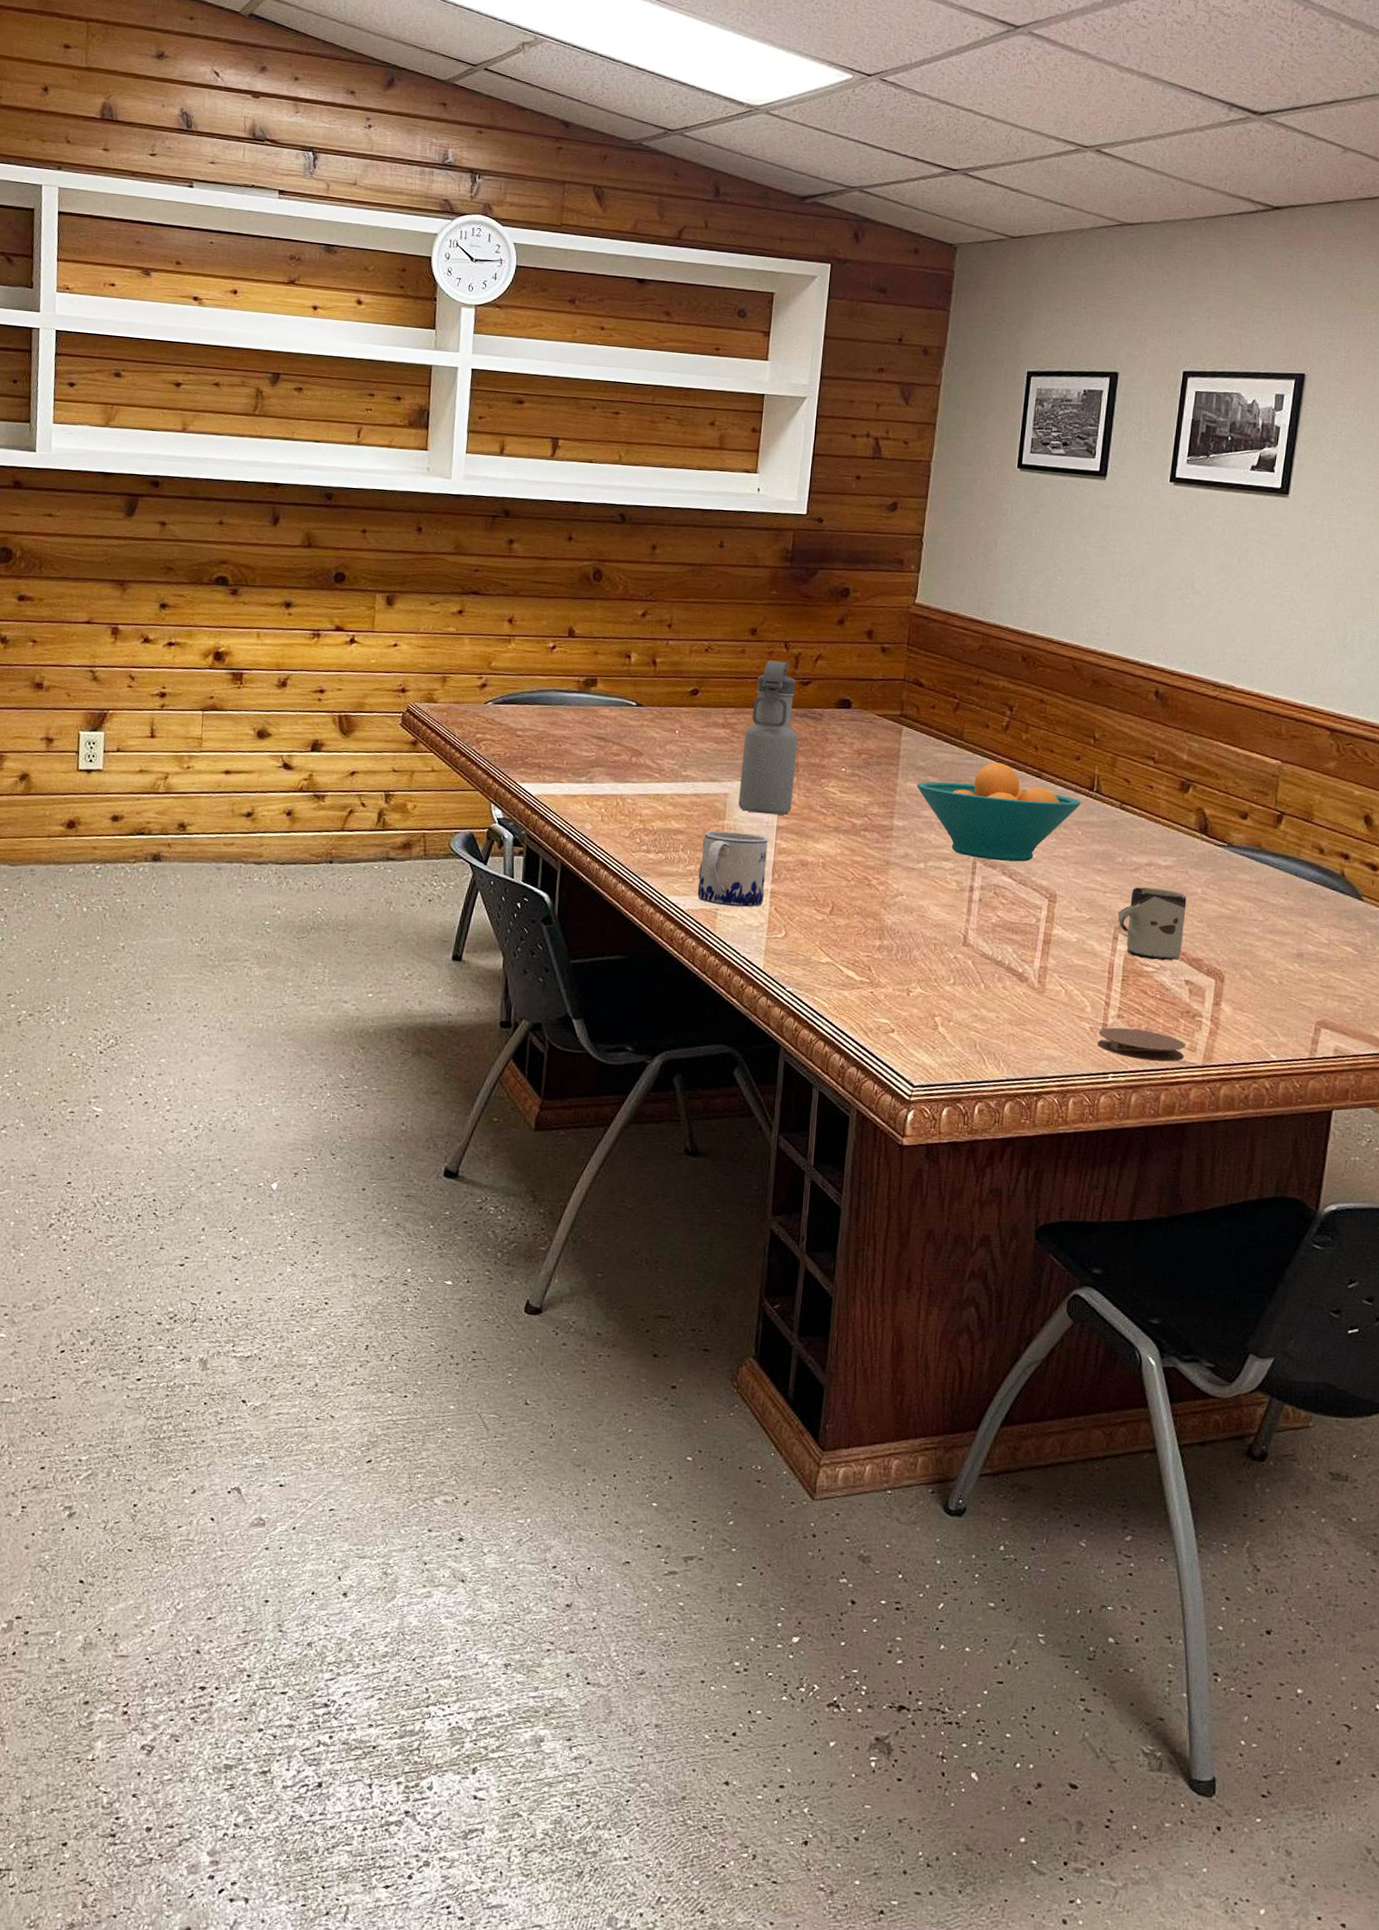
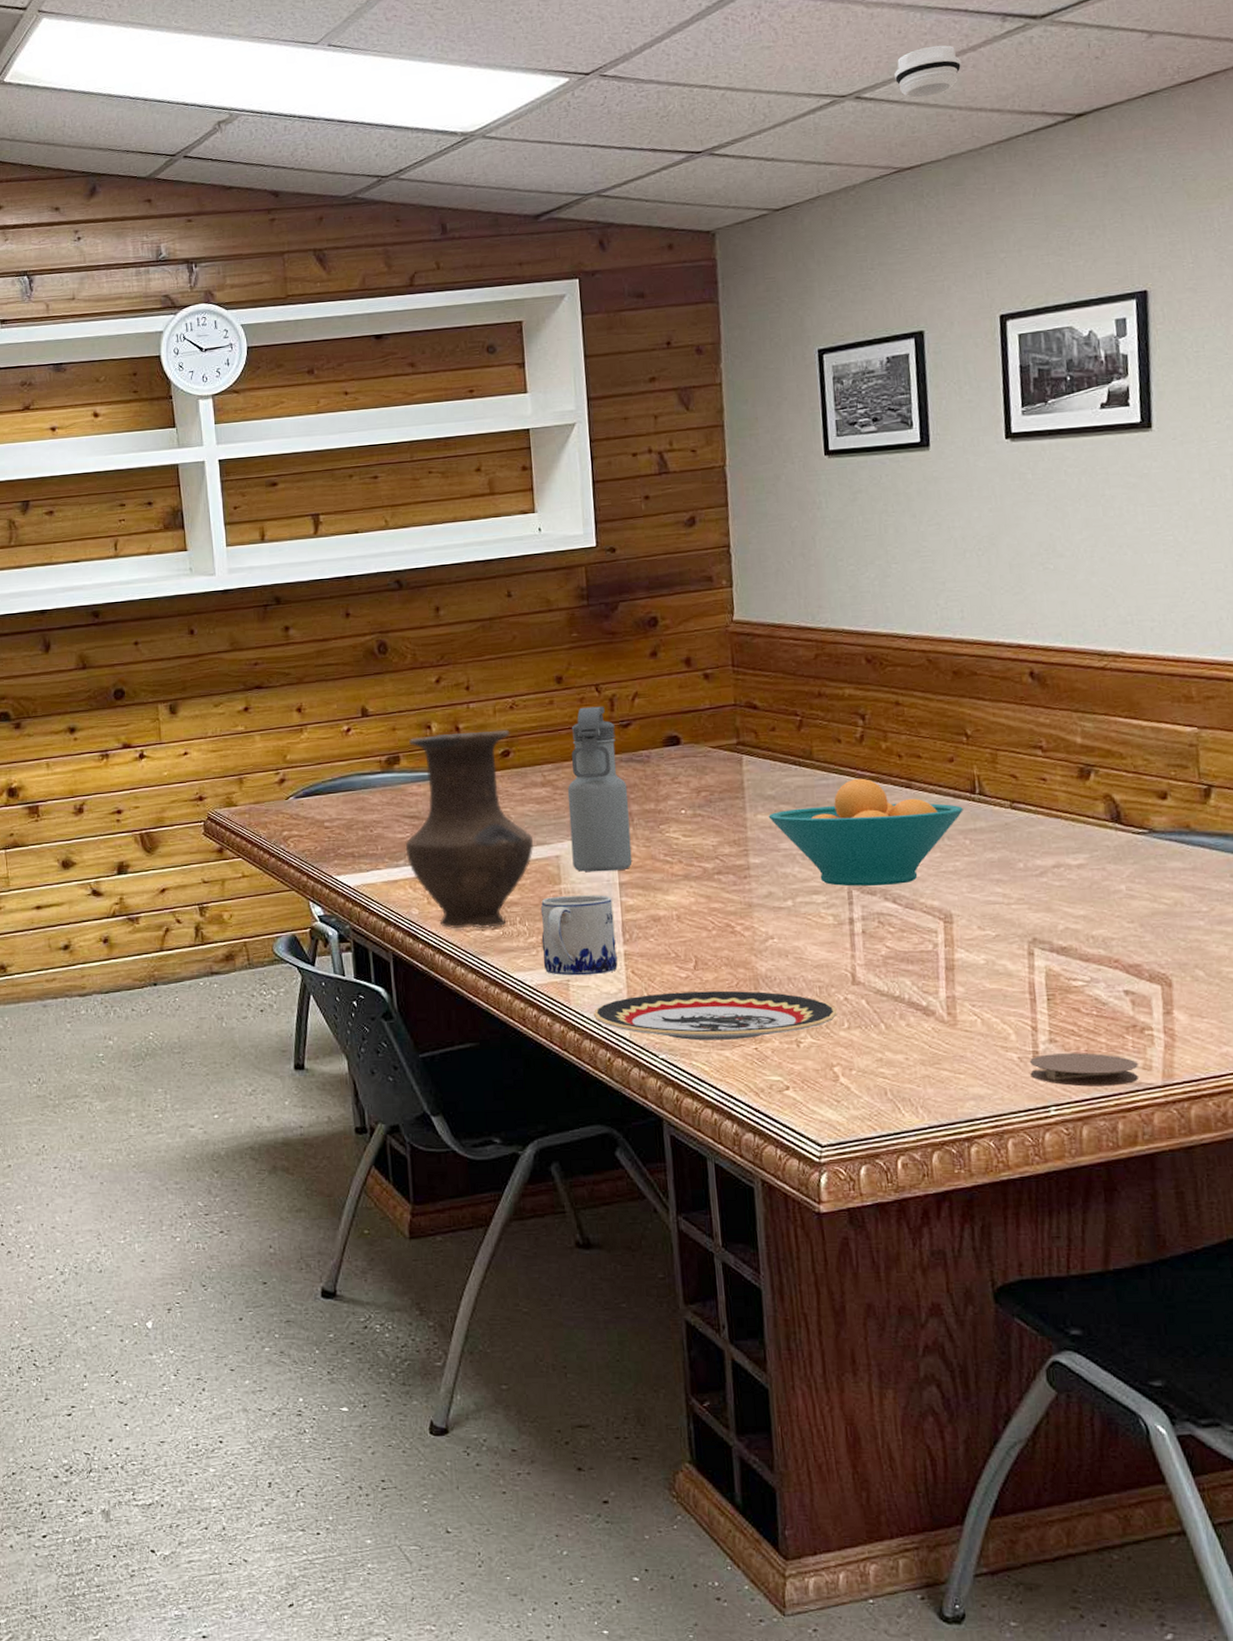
vase: none [588,664,707,852] -> present [405,729,534,929]
plate: none [734,931,946,983] -> present [593,990,838,1041]
cup: present [1118,887,1187,961] -> none [1029,891,1114,973]
smoke detector: none [1132,118,1190,164] -> present [894,45,962,99]

